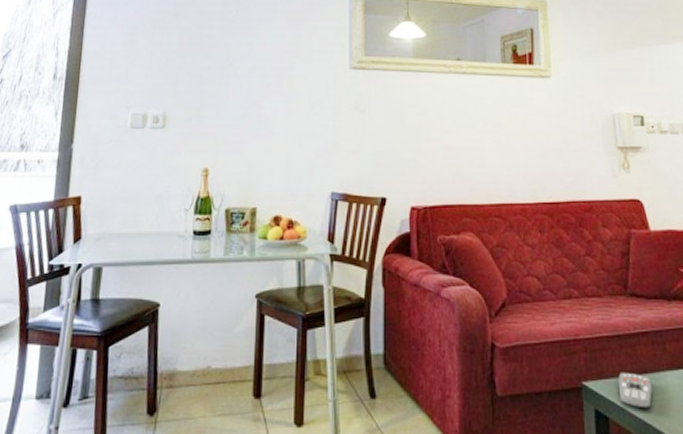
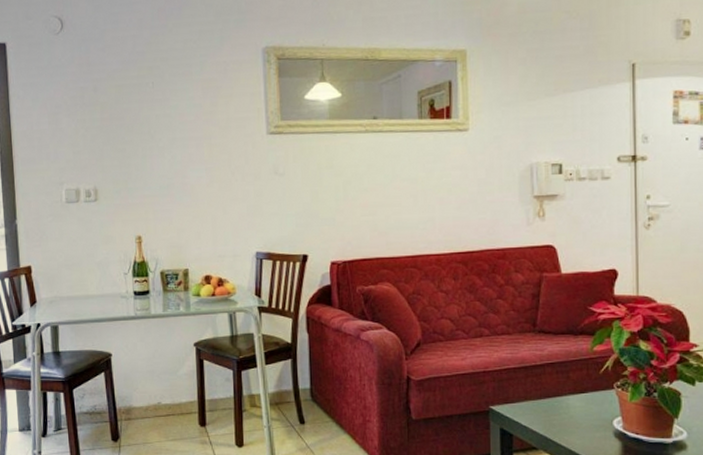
remote control: present [618,372,653,409] -> none [522,397,554,426]

